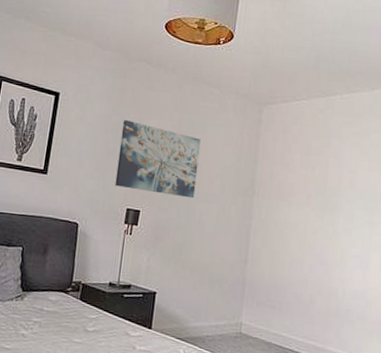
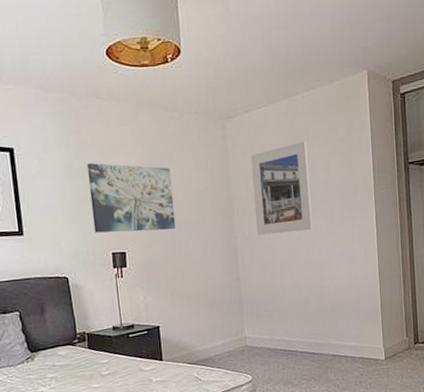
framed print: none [273,139,339,226] -> present [250,141,313,236]

